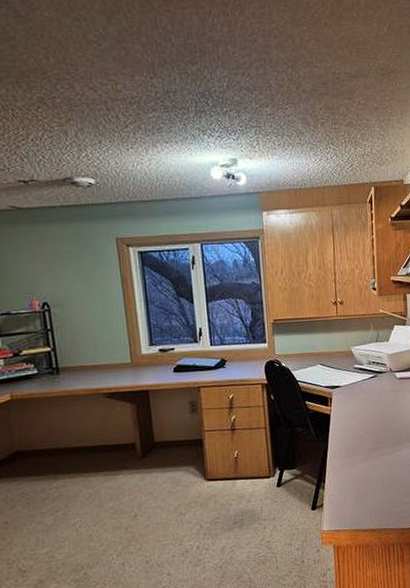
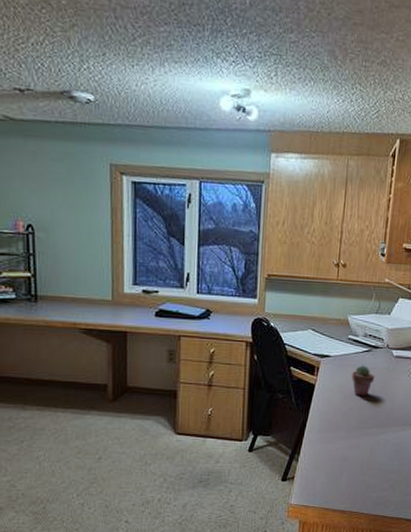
potted succulent: none [362,390,384,419] -> present [352,365,375,396]

